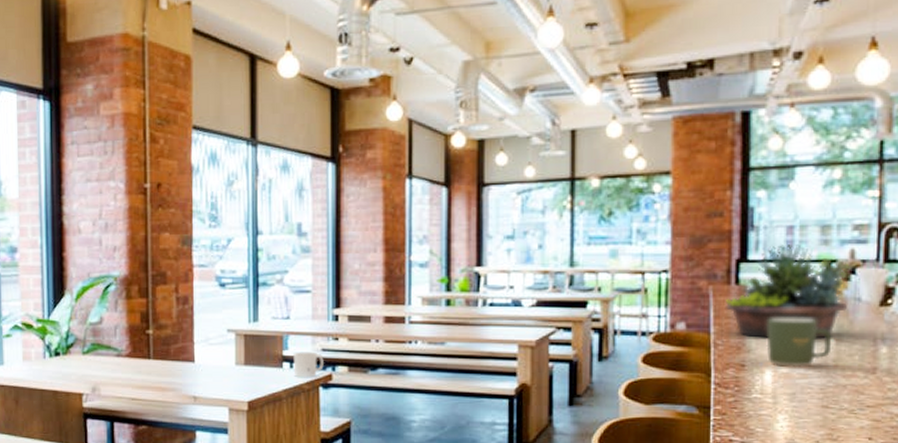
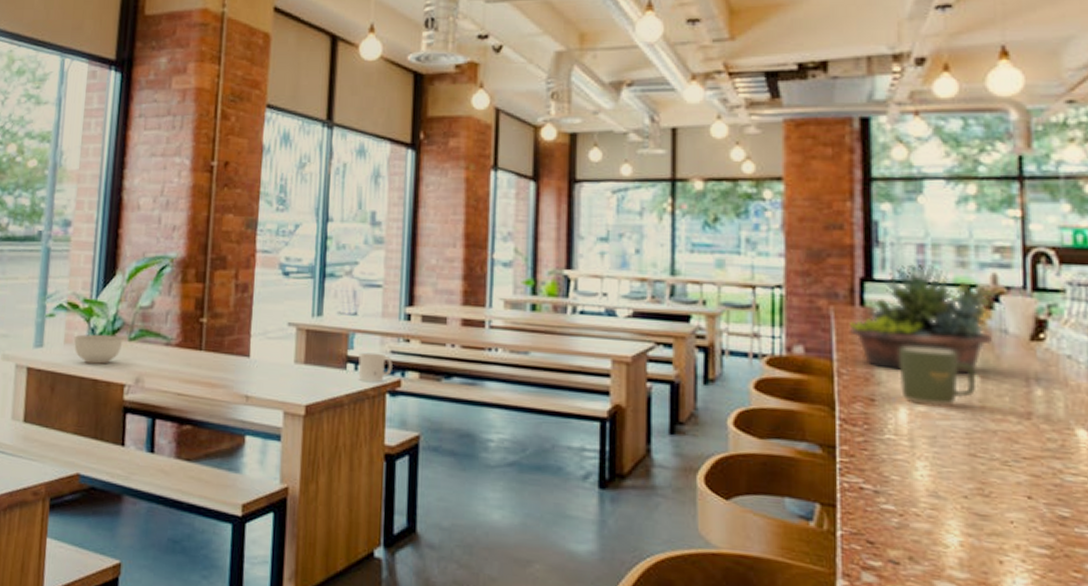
bowl: none [31,350,78,377] -> present [73,334,124,364]

